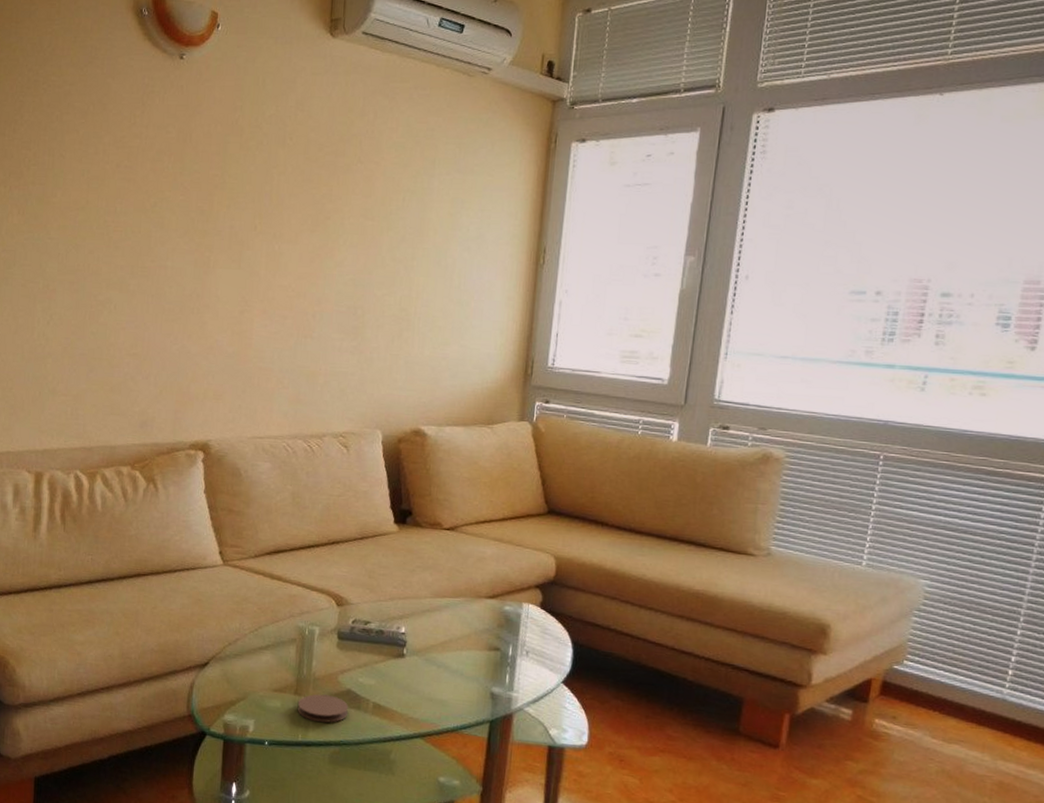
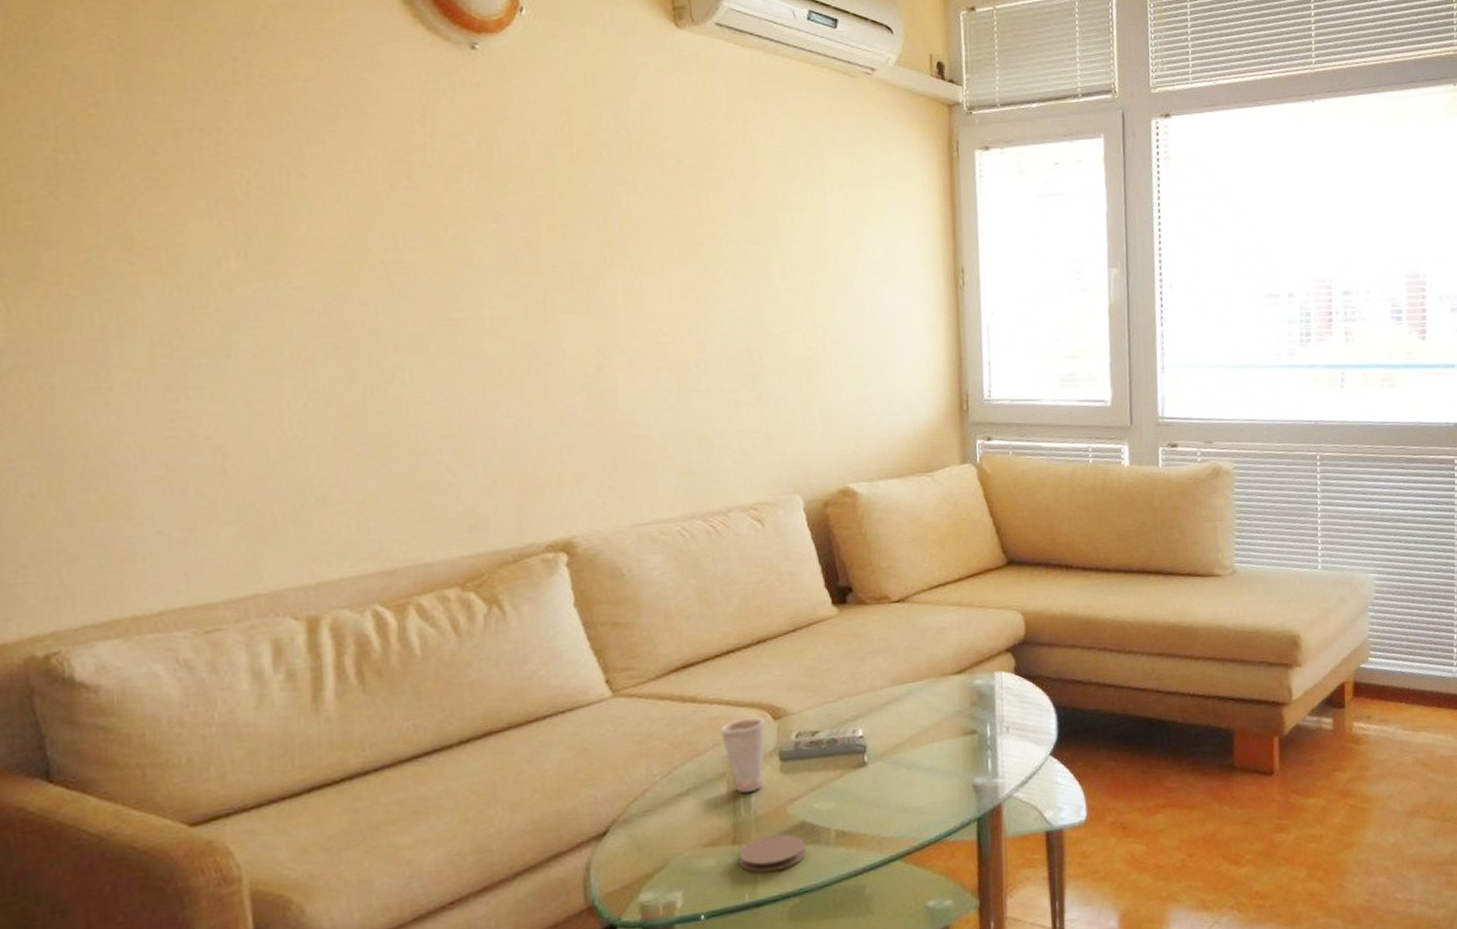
cup: none [296,600,330,658] -> present [720,717,765,793]

